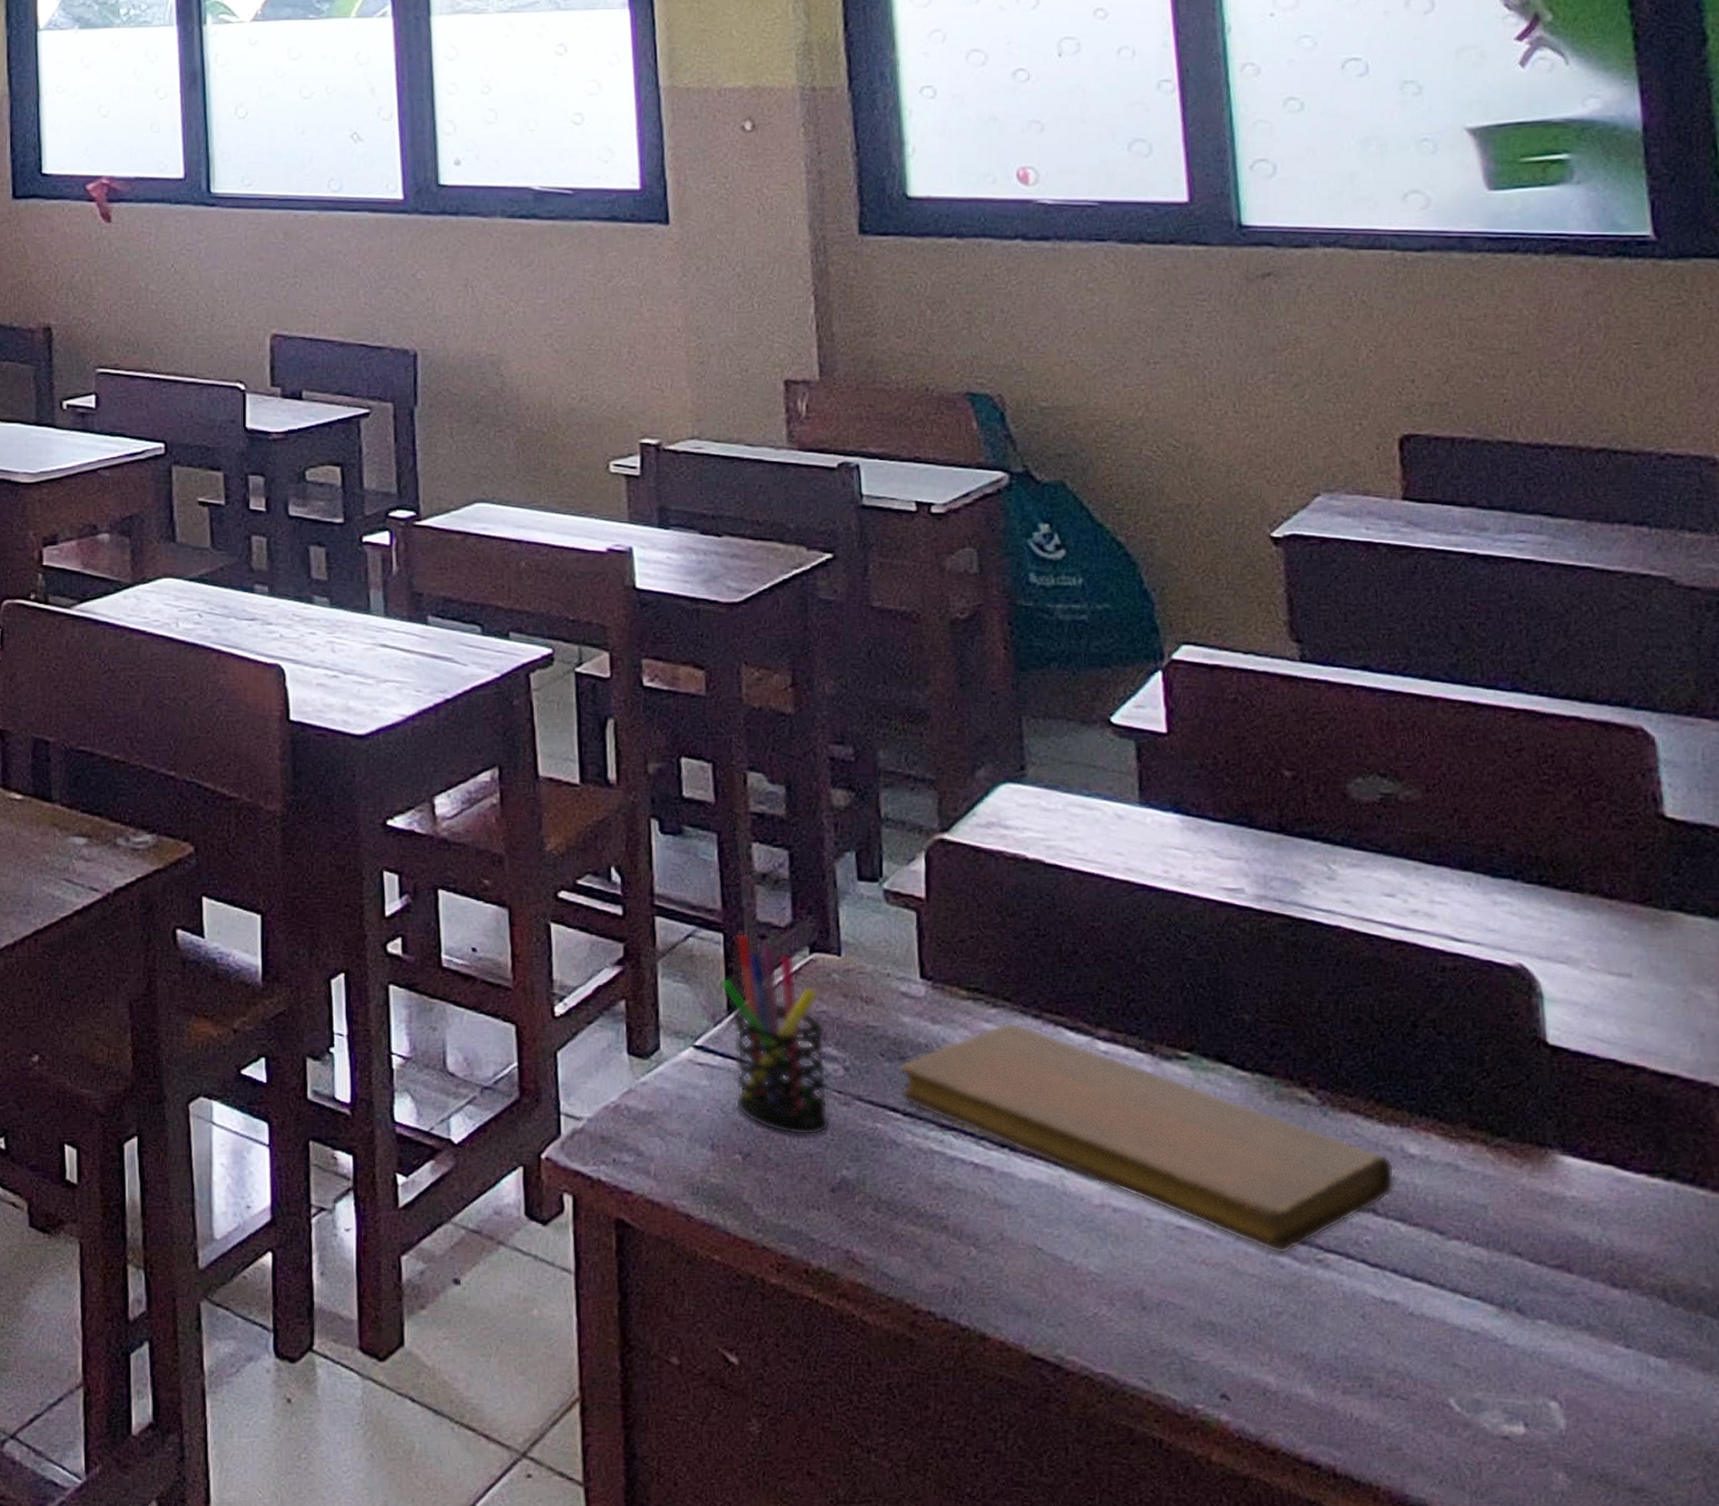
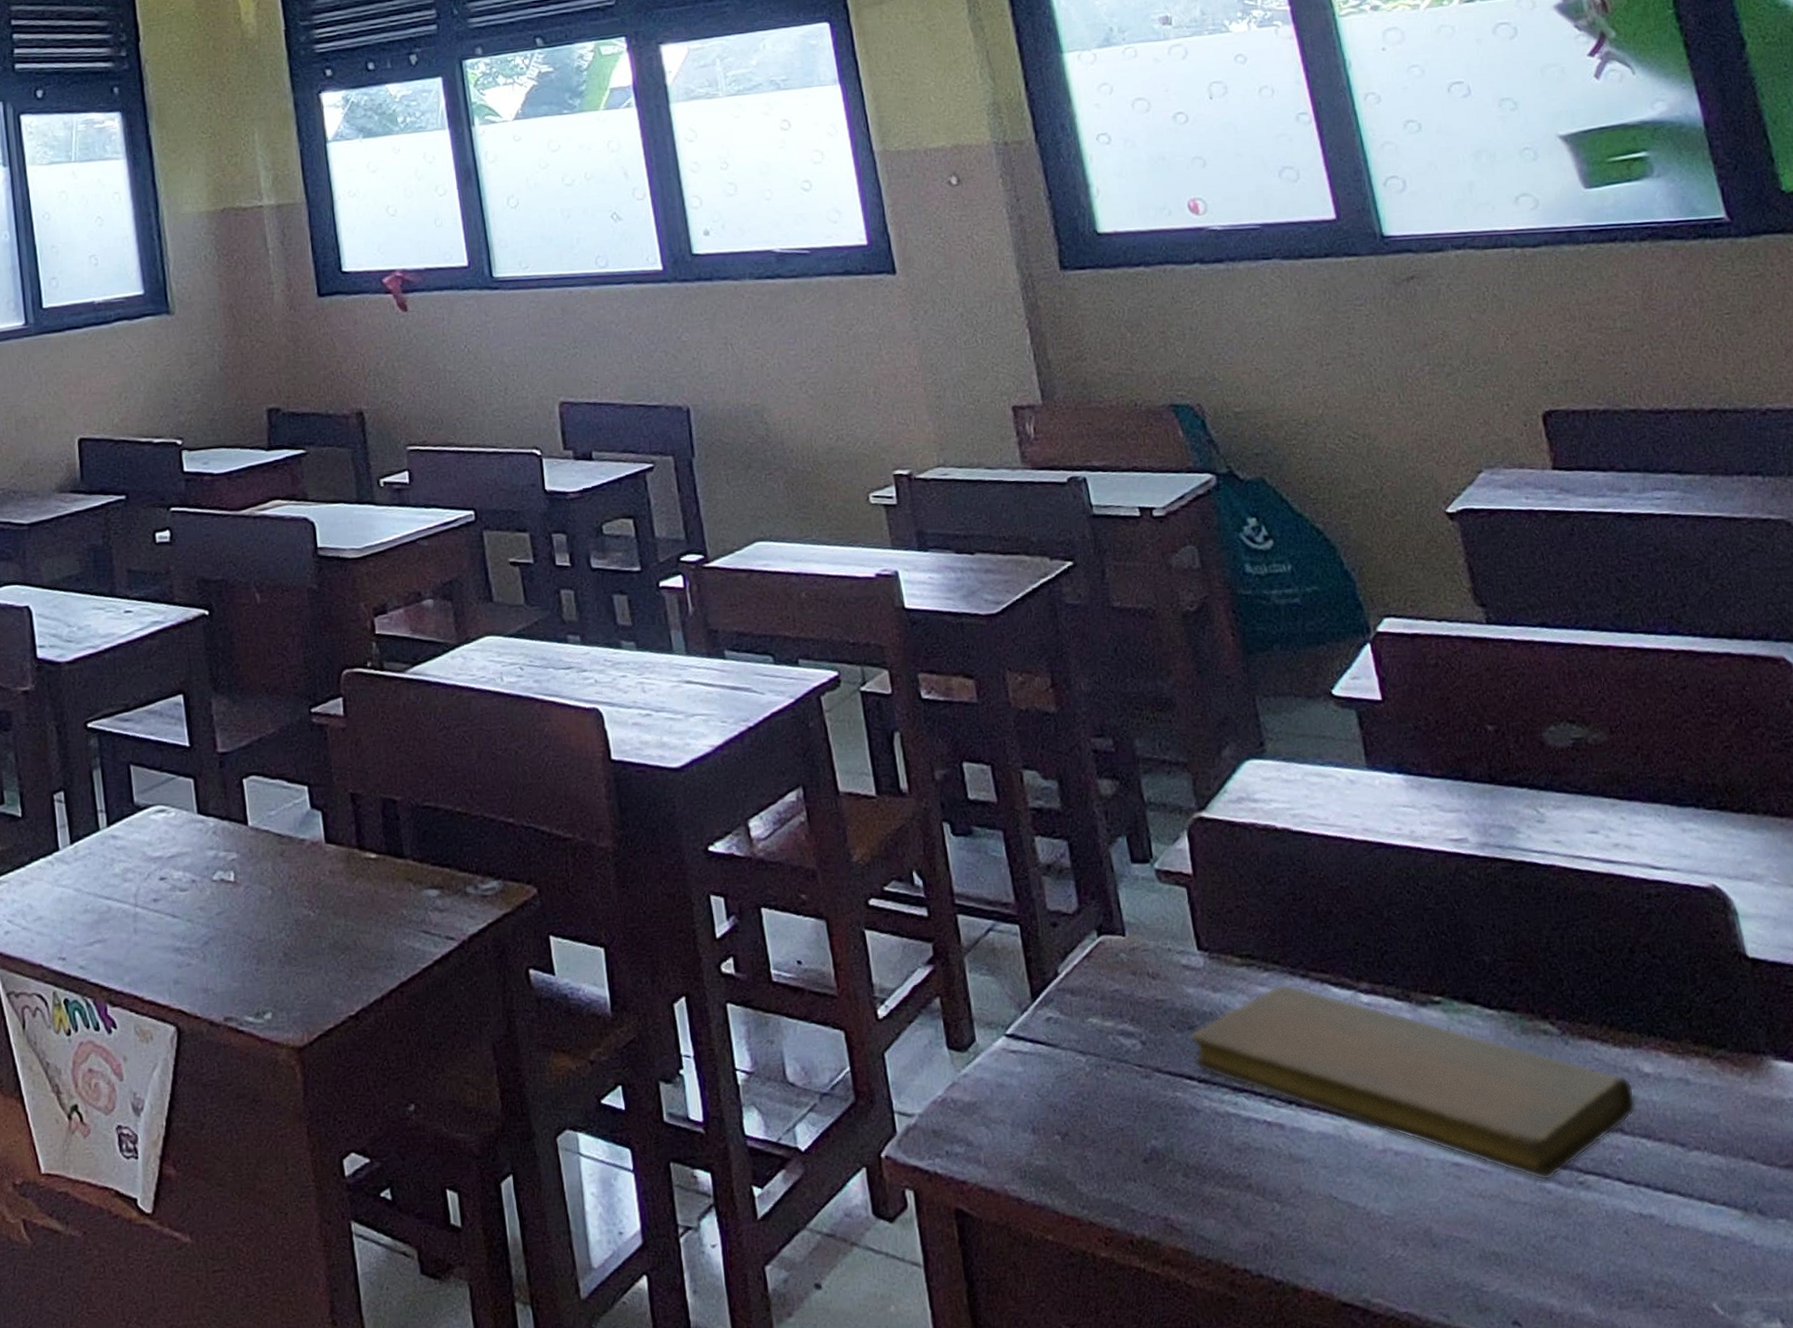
pen holder: present [719,933,831,1136] -> none [1021,922,1136,1112]

